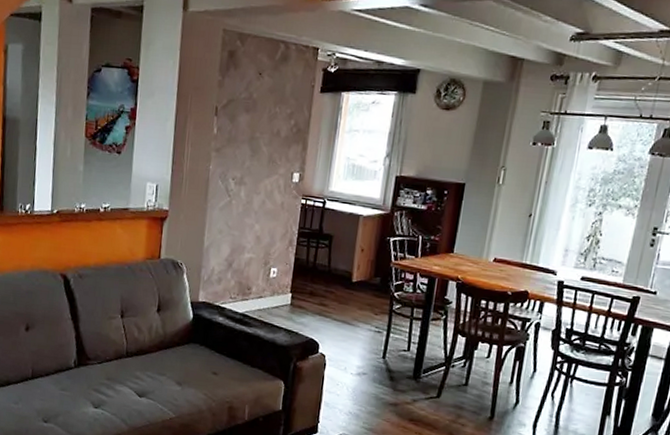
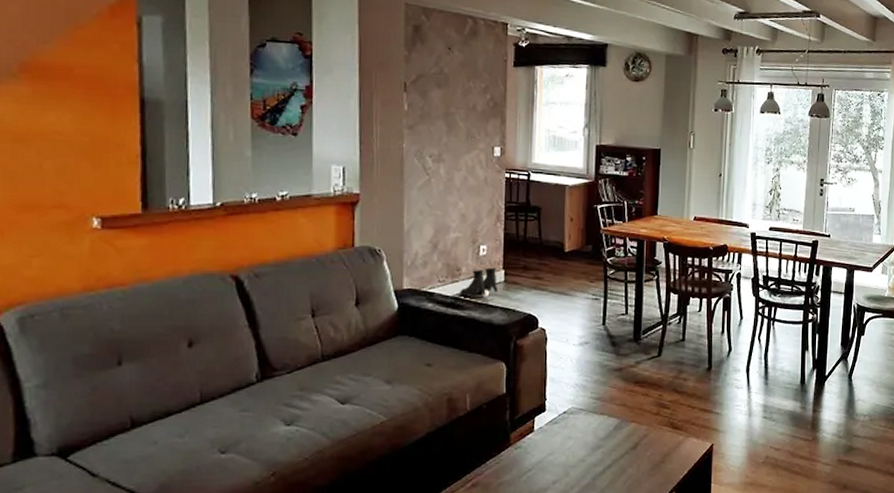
boots: none [248,289,284,317] -> present [460,267,498,297]

